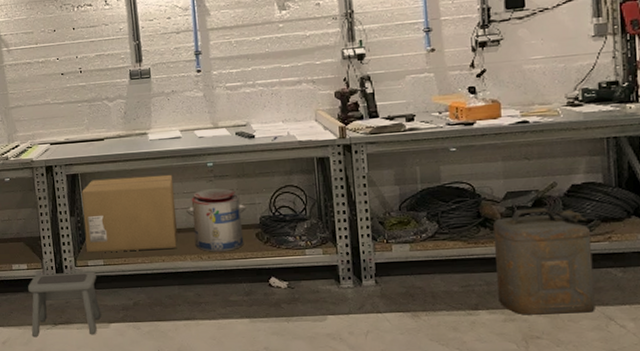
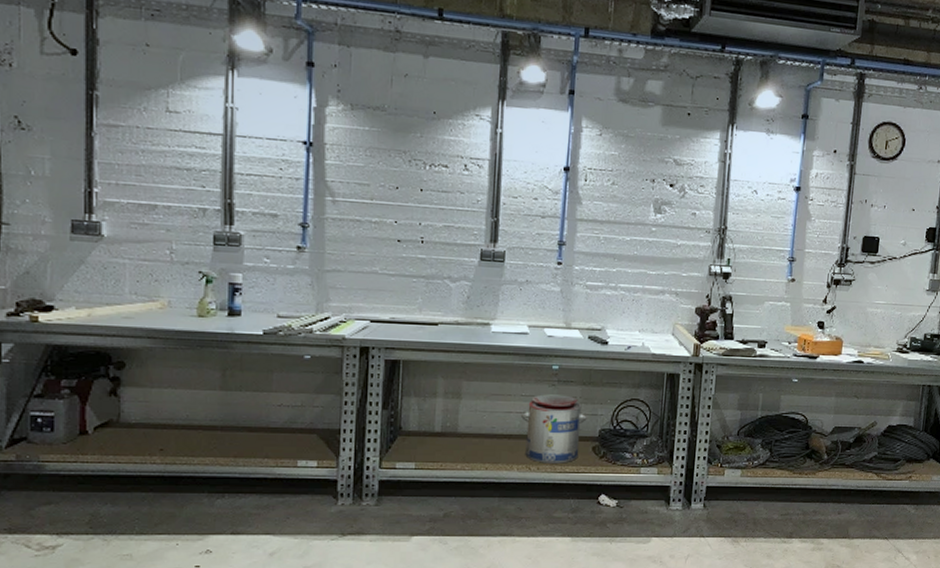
step stool: present [28,271,102,338] -> none [310,474,403,549]
box: present [82,174,178,253] -> none [397,369,512,455]
jerry can: present [493,207,595,315] -> none [811,444,897,545]

